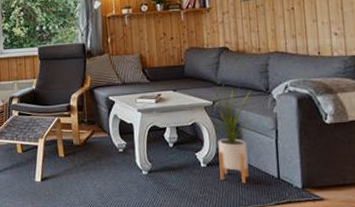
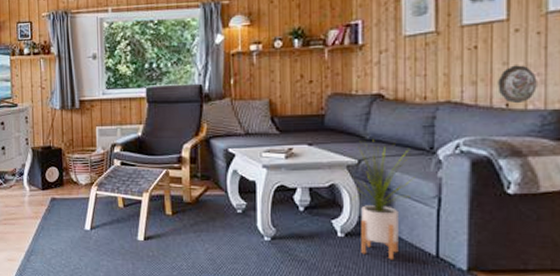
decorative plate: none [311,22,339,52] -> present [498,65,537,104]

